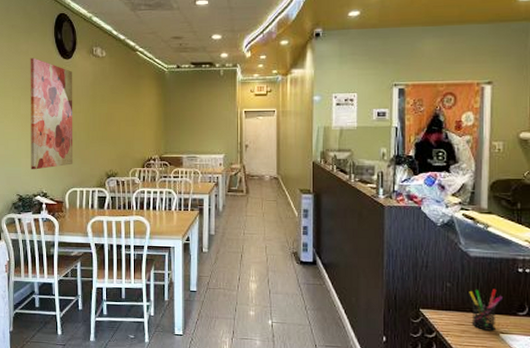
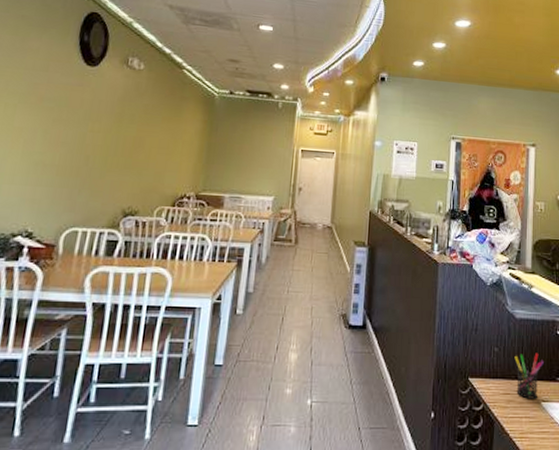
wall art: present [30,57,73,170] -> none [14,58,97,201]

